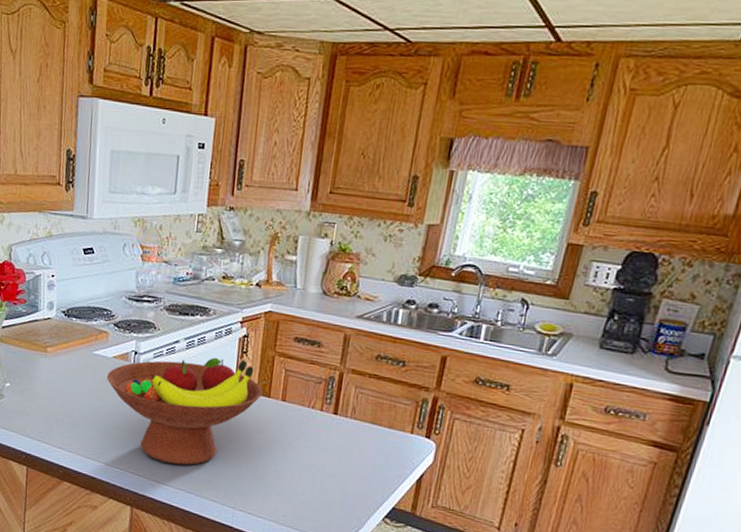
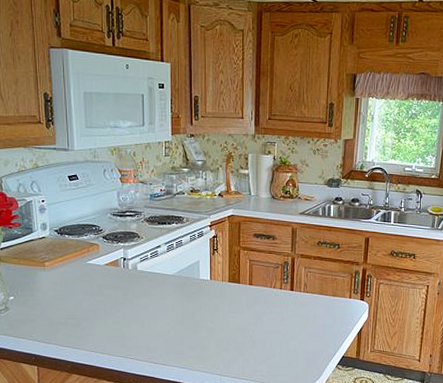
fruit bowl: present [106,357,264,466] -> none [101,256,234,347]

